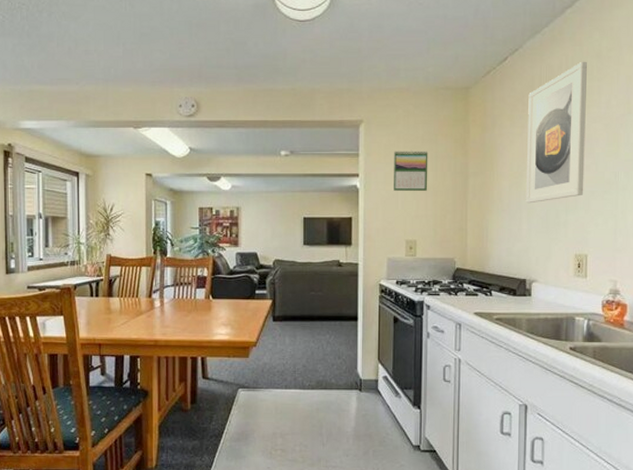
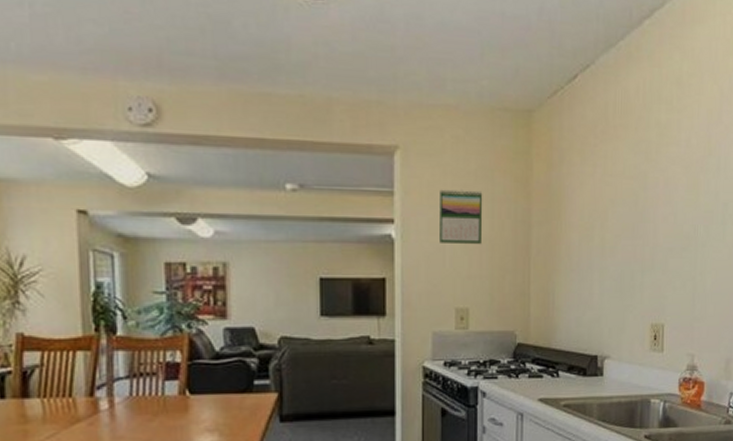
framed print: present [525,61,587,204] -> none [597,87,666,262]

